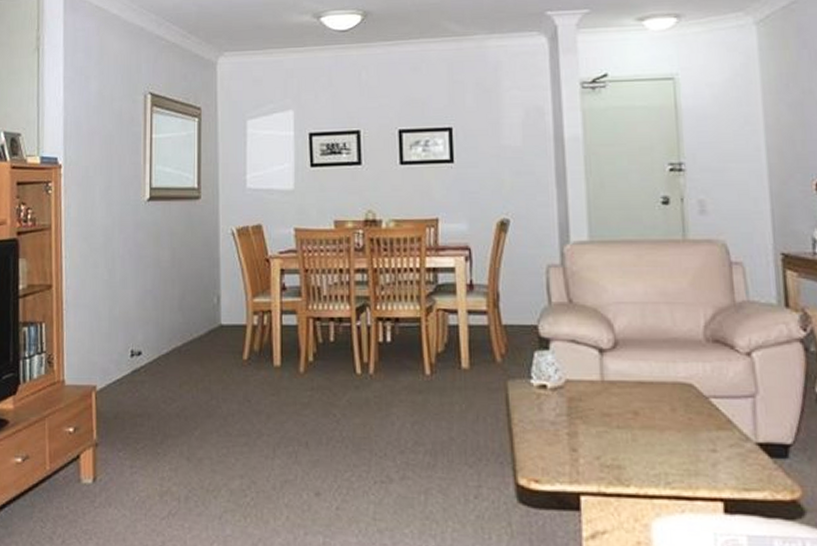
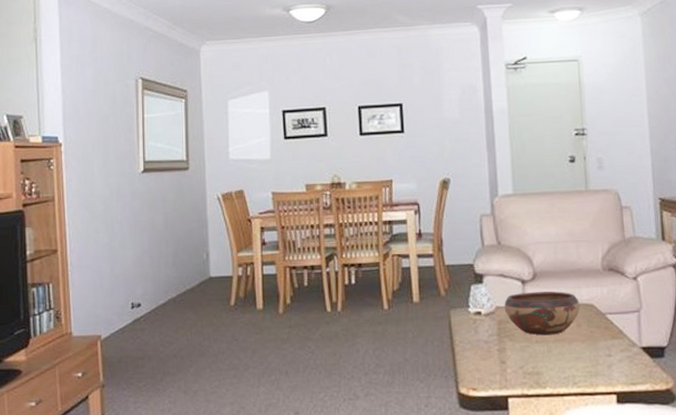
decorative bowl: none [576,363,675,420] -> present [504,291,580,336]

